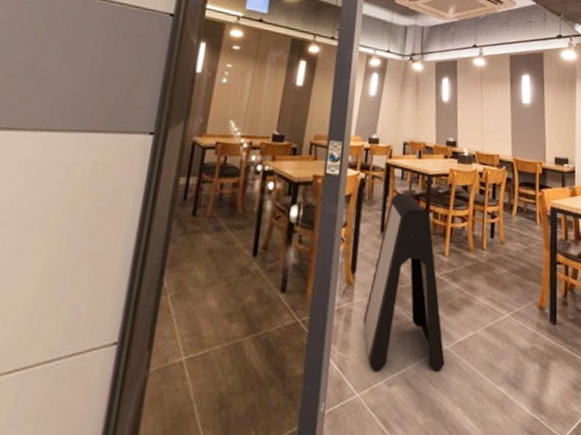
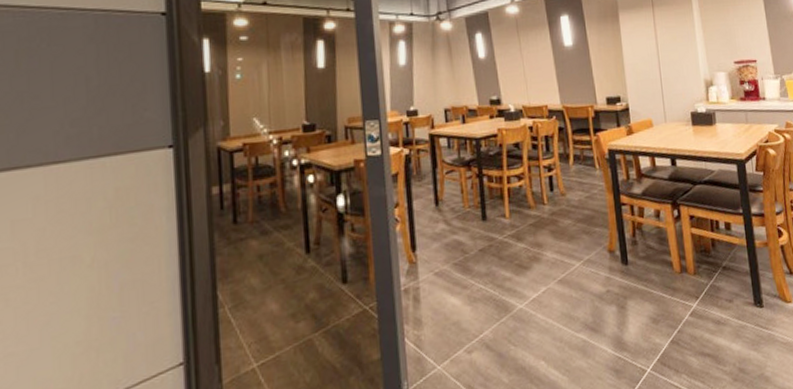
sign stand: present [362,193,445,372] -> none [431,161,522,343]

